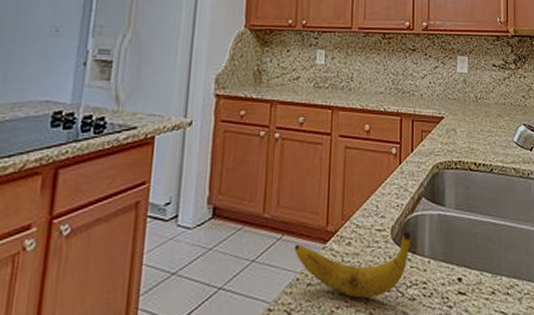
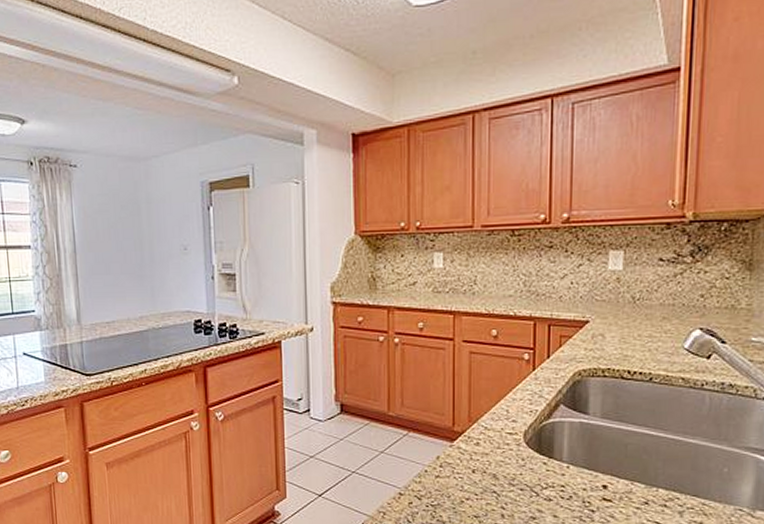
banana: present [295,232,410,298] -> none [421,437,546,493]

